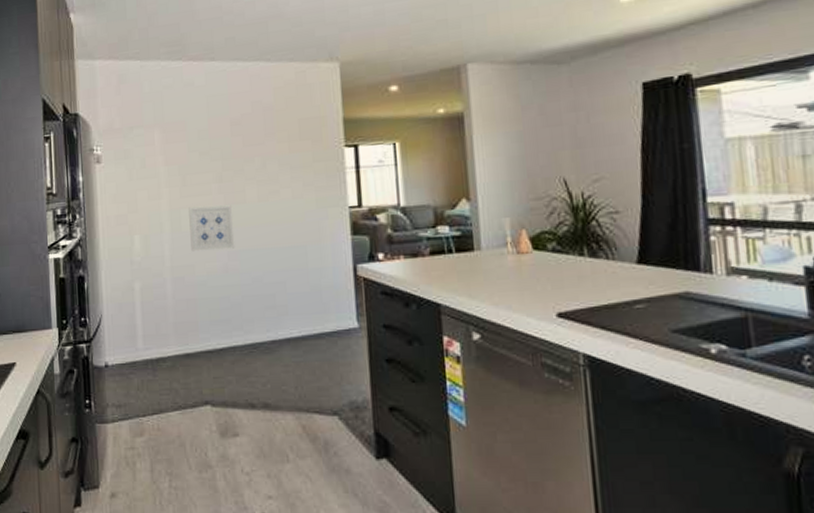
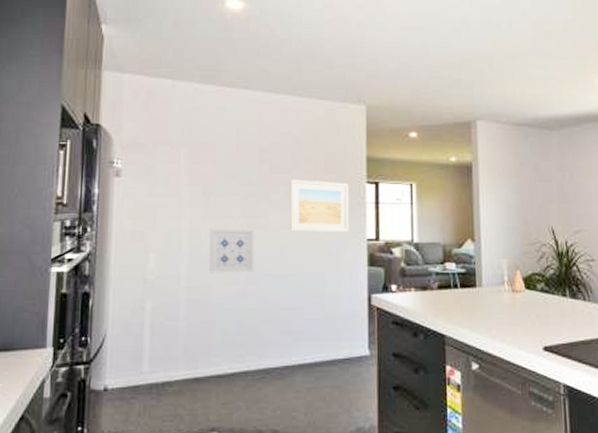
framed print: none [264,148,329,205] -> present [290,180,349,233]

